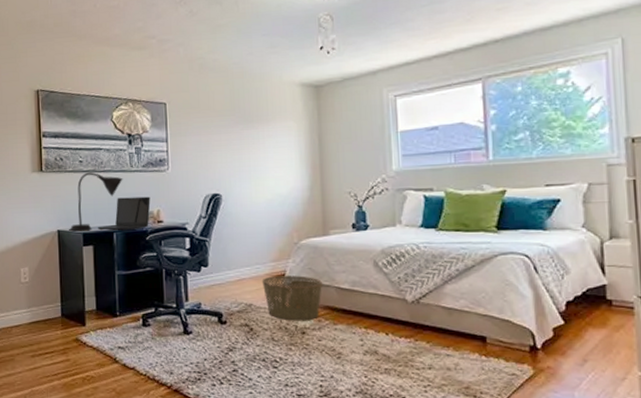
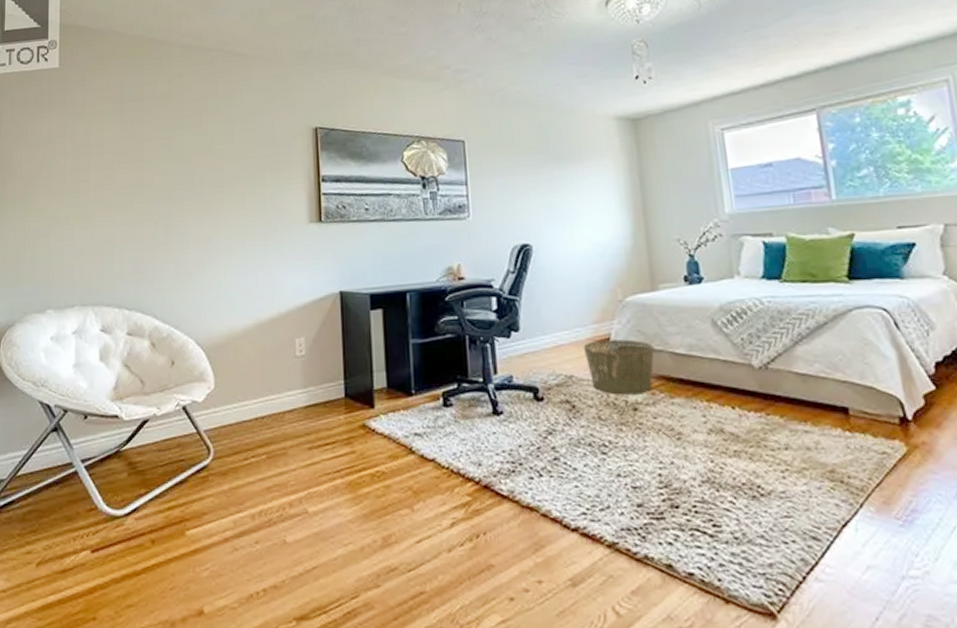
desk lamp: present [69,172,123,232] -> none [353,221,417,293]
laptop: present [98,196,151,231] -> none [388,249,450,290]

